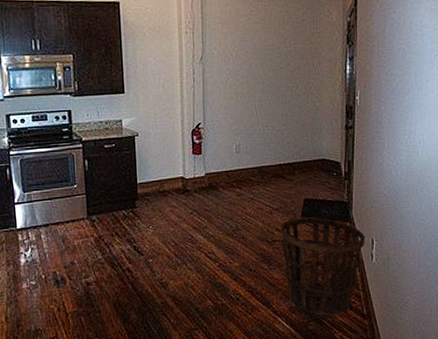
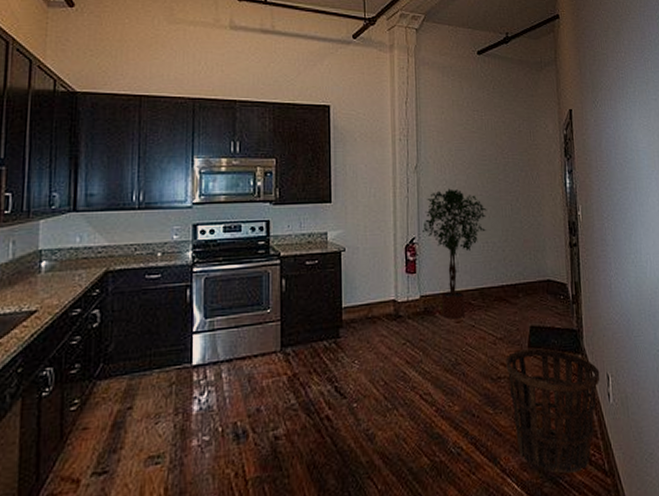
potted tree: none [208,77,268,193] -> present [423,188,487,319]

